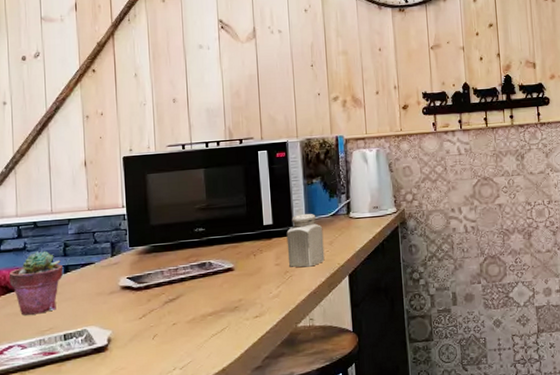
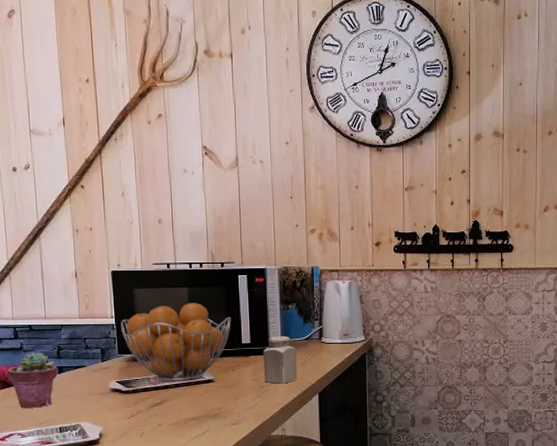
fruit basket: none [132,184,252,274] -> present [121,302,232,382]

